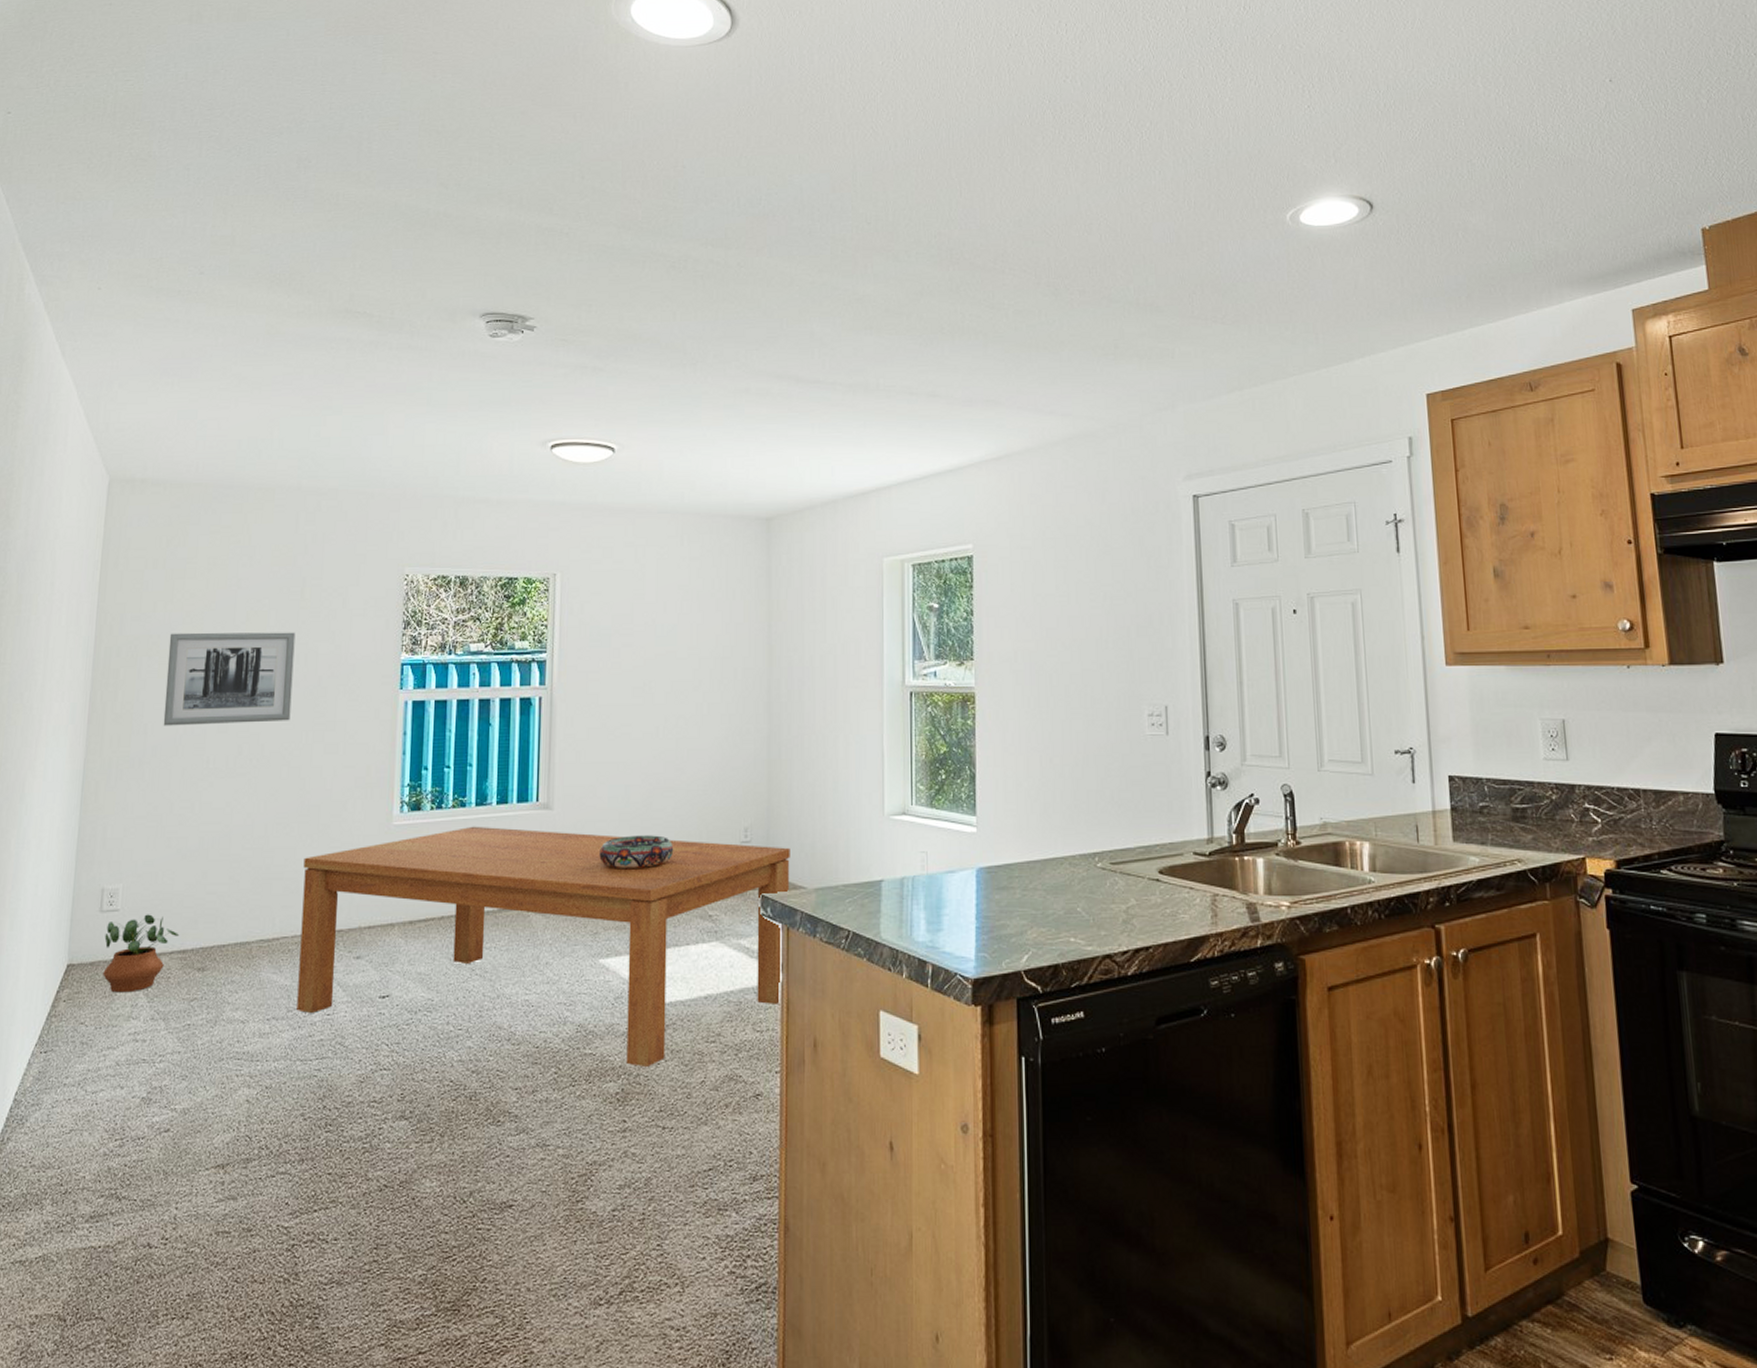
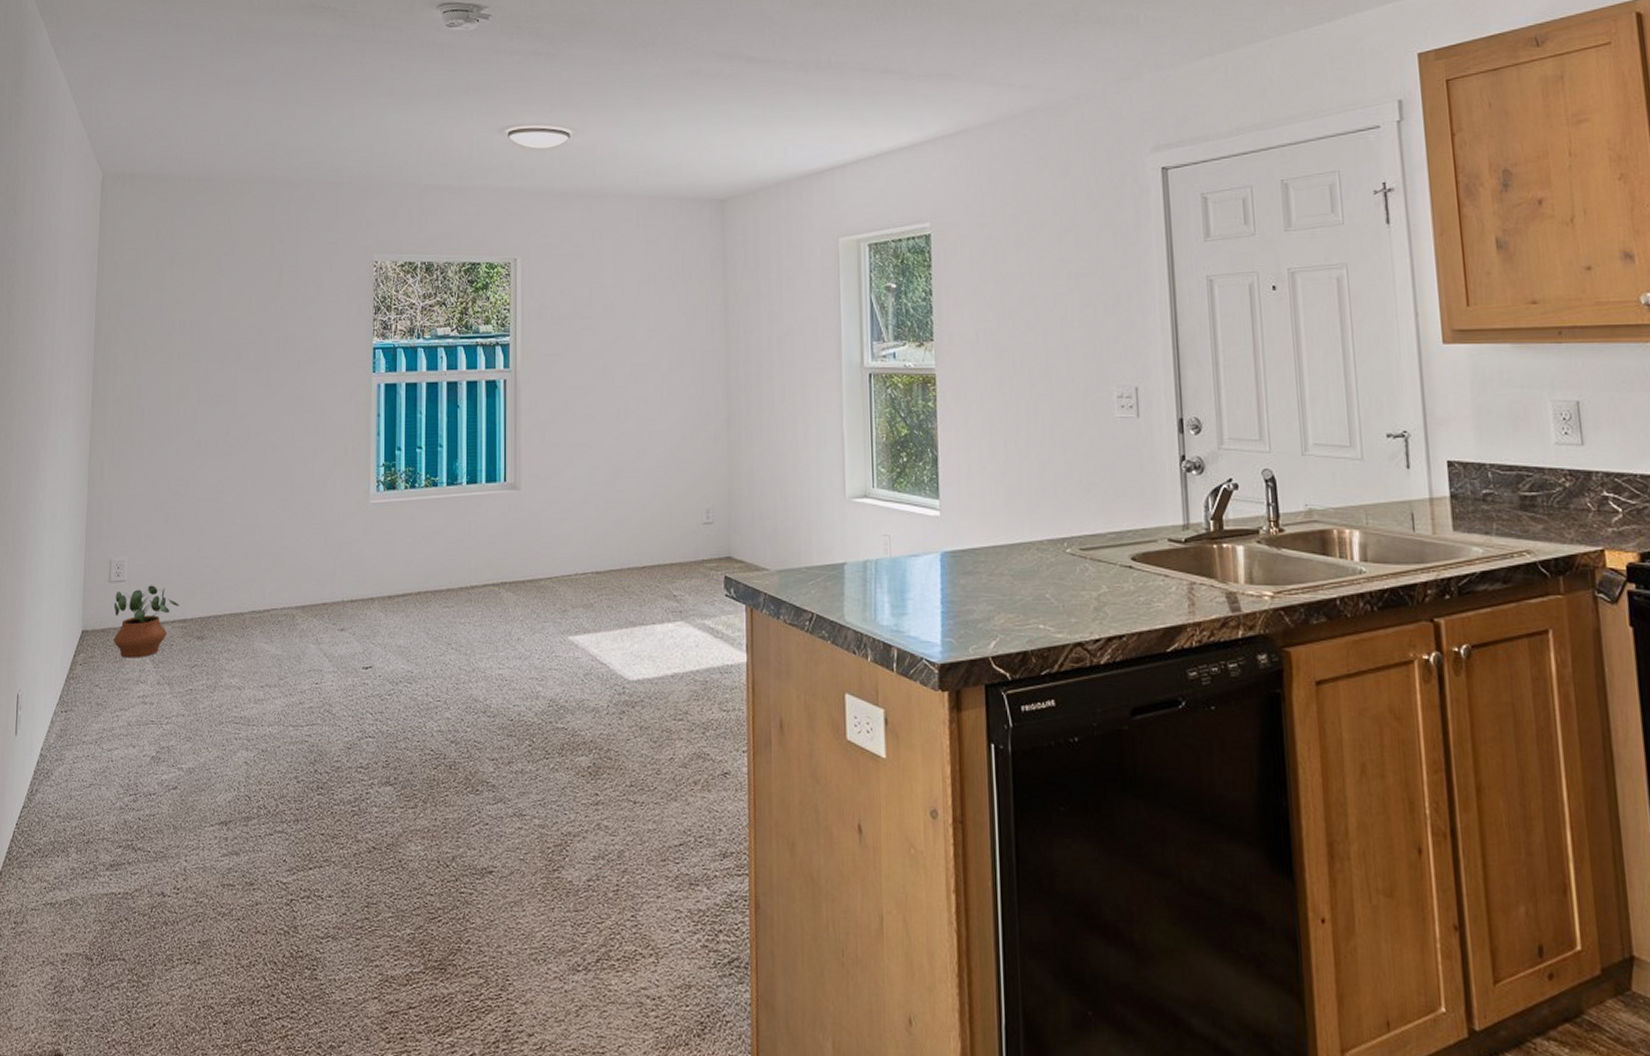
wall art: present [163,632,296,726] -> none [158,318,275,408]
dining table: present [297,826,790,1066] -> none [287,505,752,742]
decorative bowl: present [599,835,674,870] -> none [566,516,638,549]

